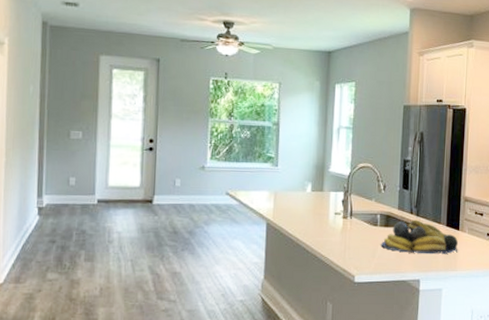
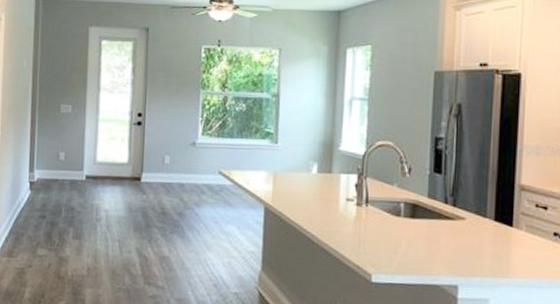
fruit bowl: present [381,219,459,254] -> none [405,210,512,256]

